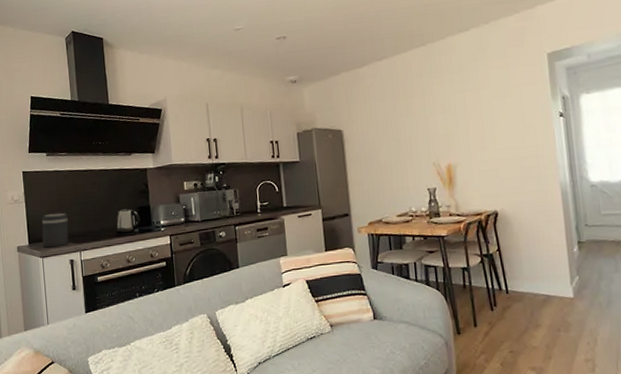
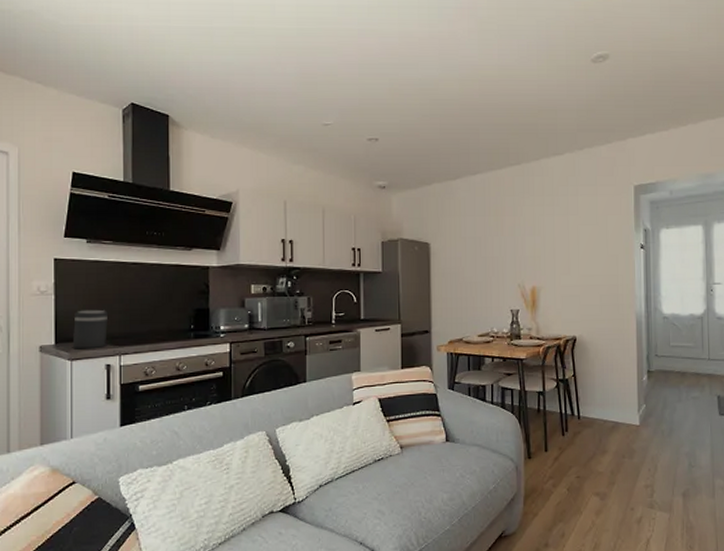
kettle: present [115,208,141,237] -> none [166,309,197,342]

